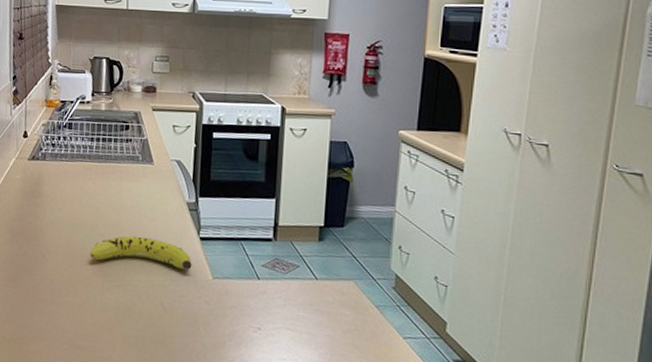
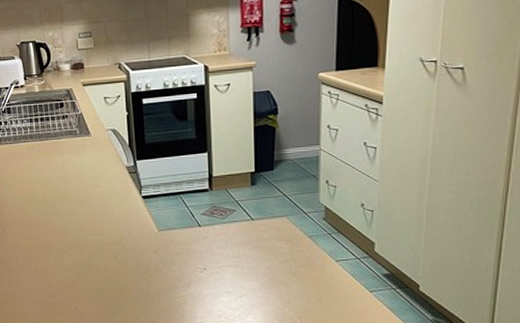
fruit: present [89,236,192,270] -> none [44,202,138,229]

